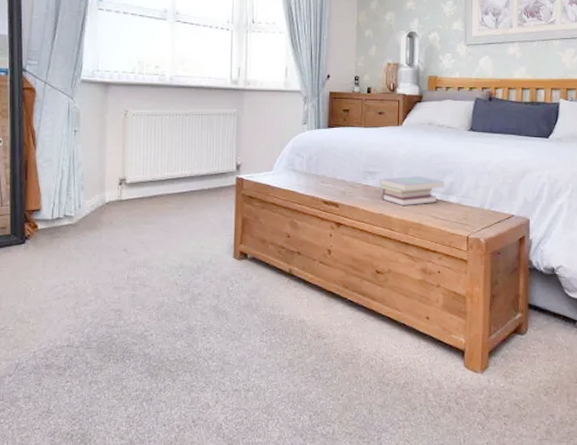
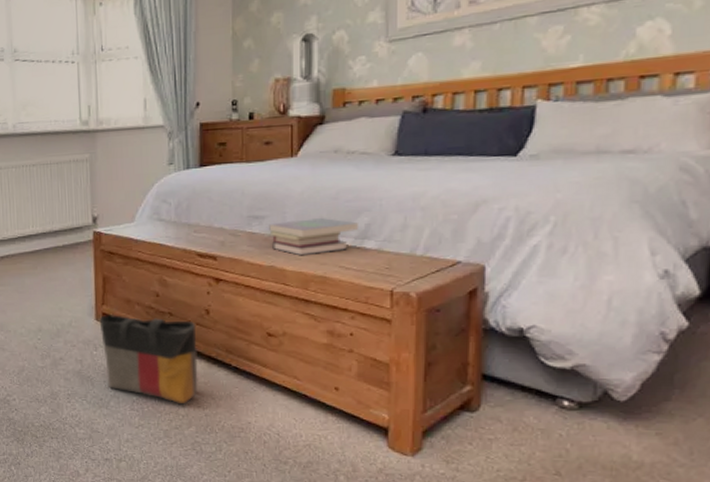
tote bag: none [237,253,320,334] -> present [99,315,198,403]

